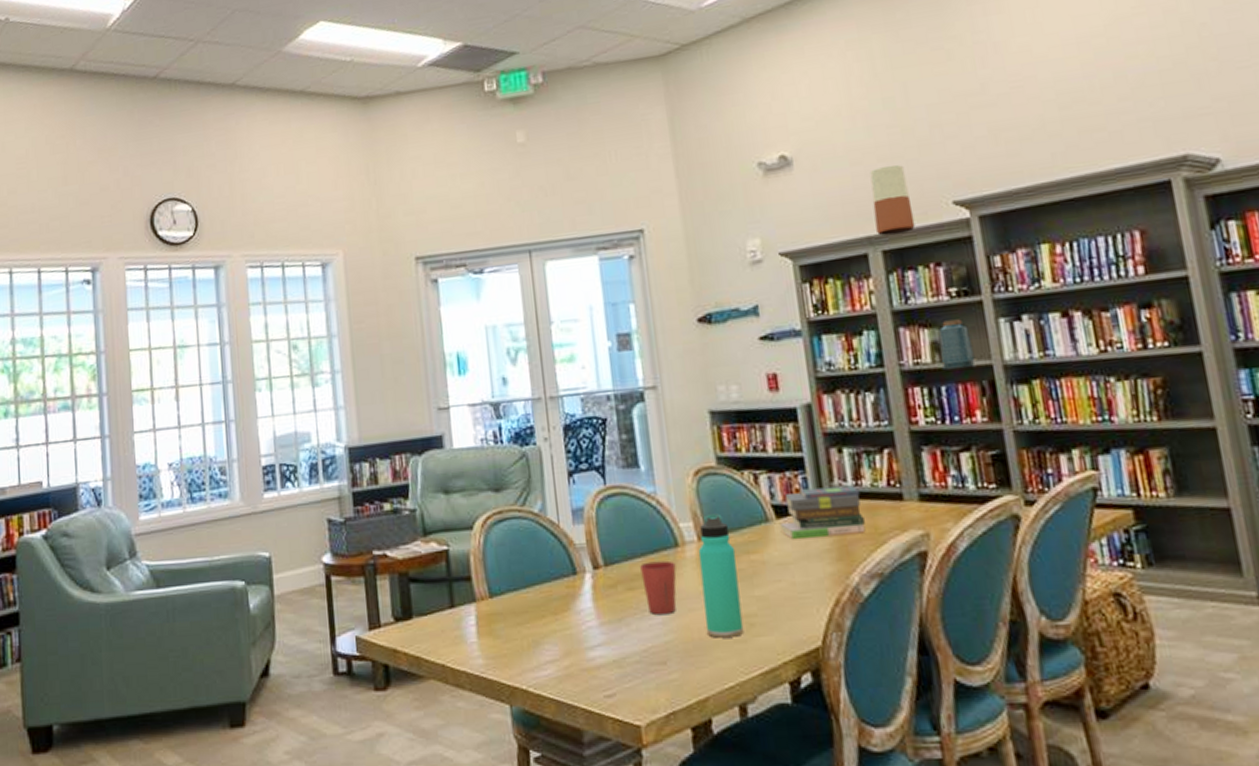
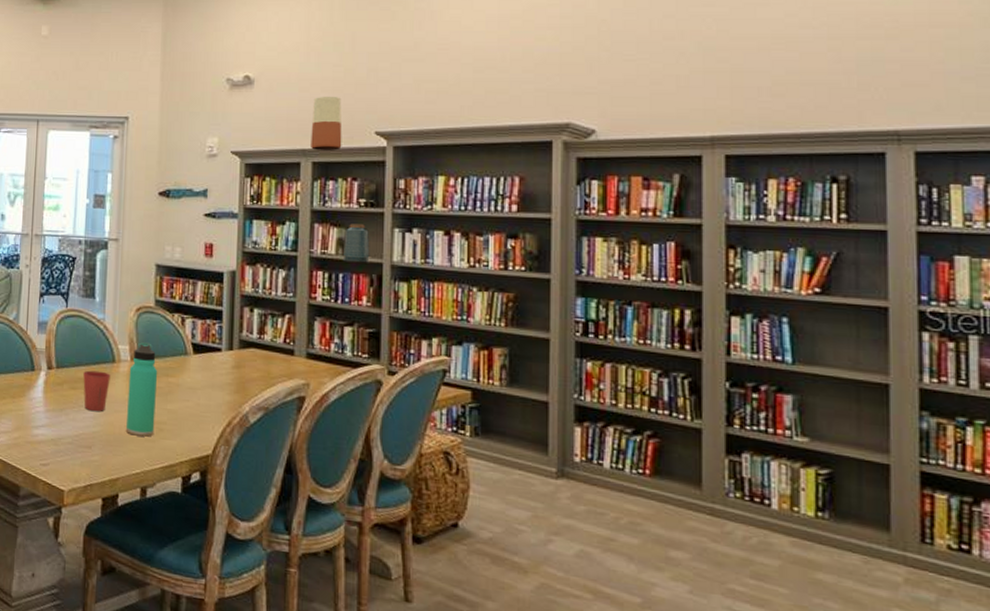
books: present [780,485,866,540] -> none [195,335,262,377]

